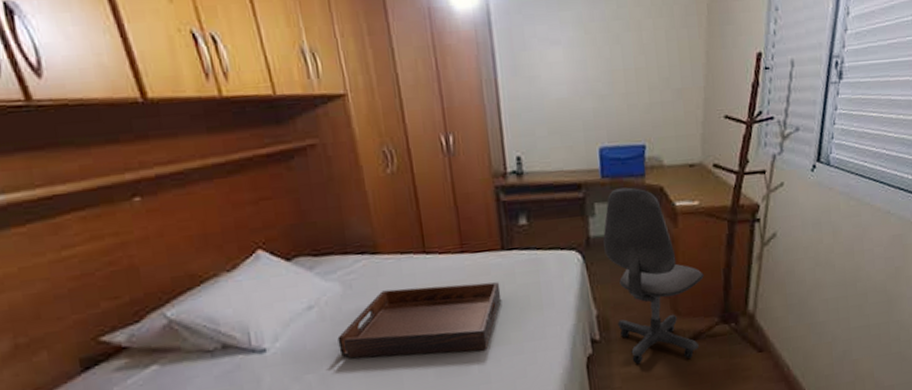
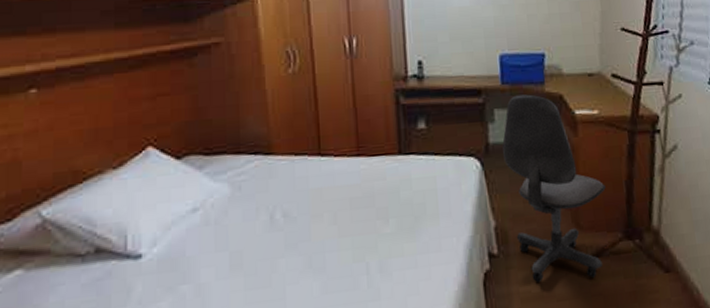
serving tray: present [337,282,502,359] -> none [220,188,396,269]

